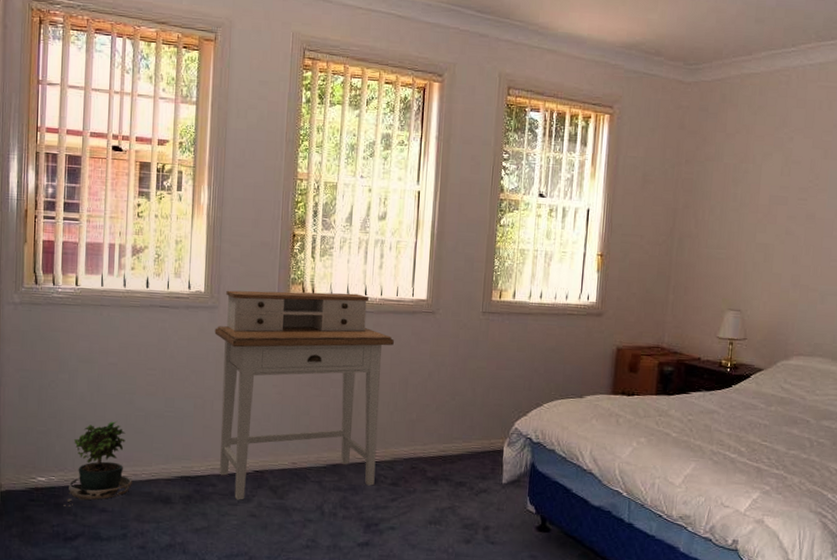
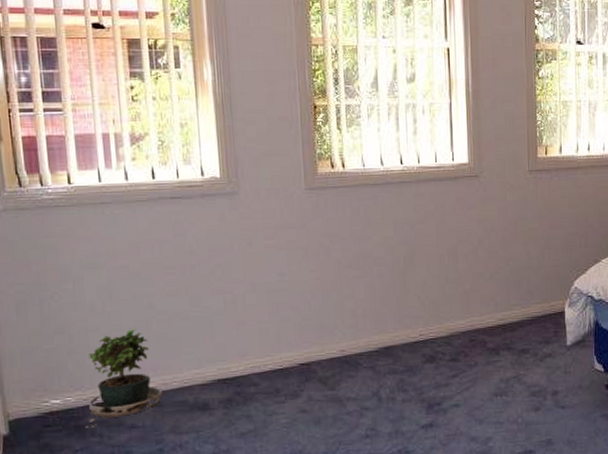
desk: present [214,290,394,500] -> none [237,164,438,397]

